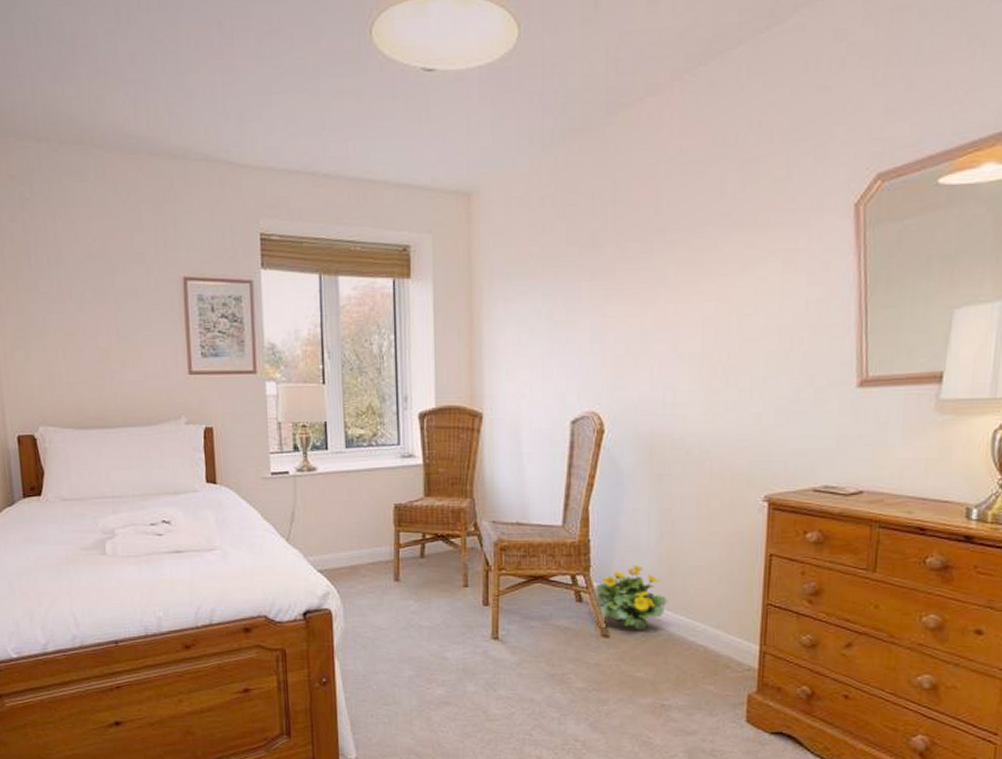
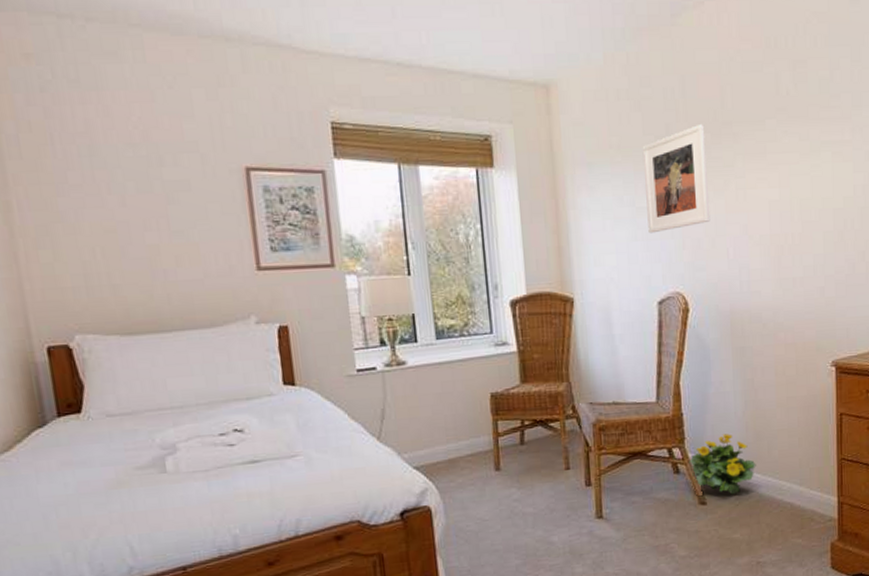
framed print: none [564,231,635,349] -> present [642,123,711,234]

